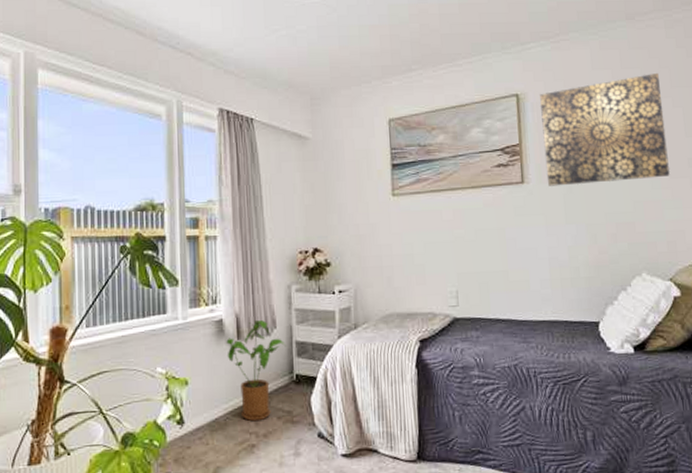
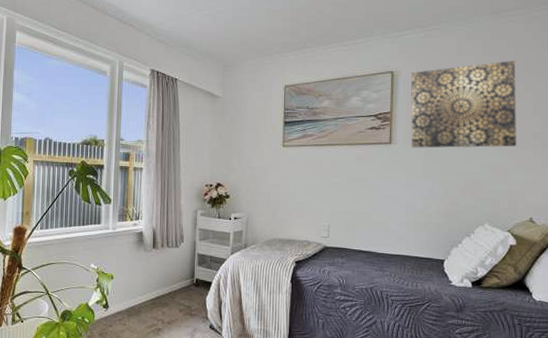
house plant: present [226,320,286,422] -> none [144,235,190,312]

